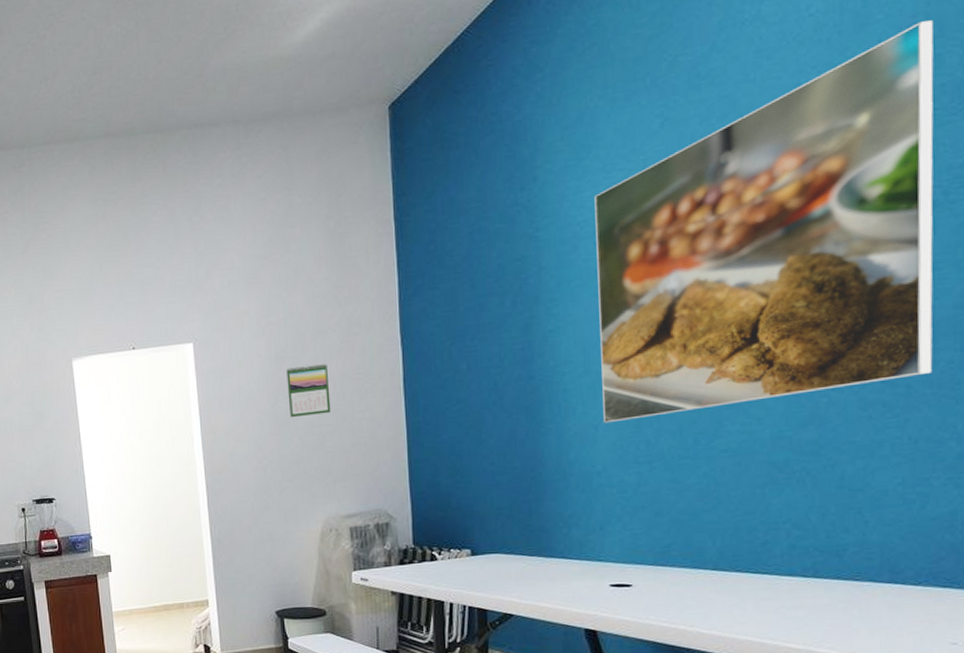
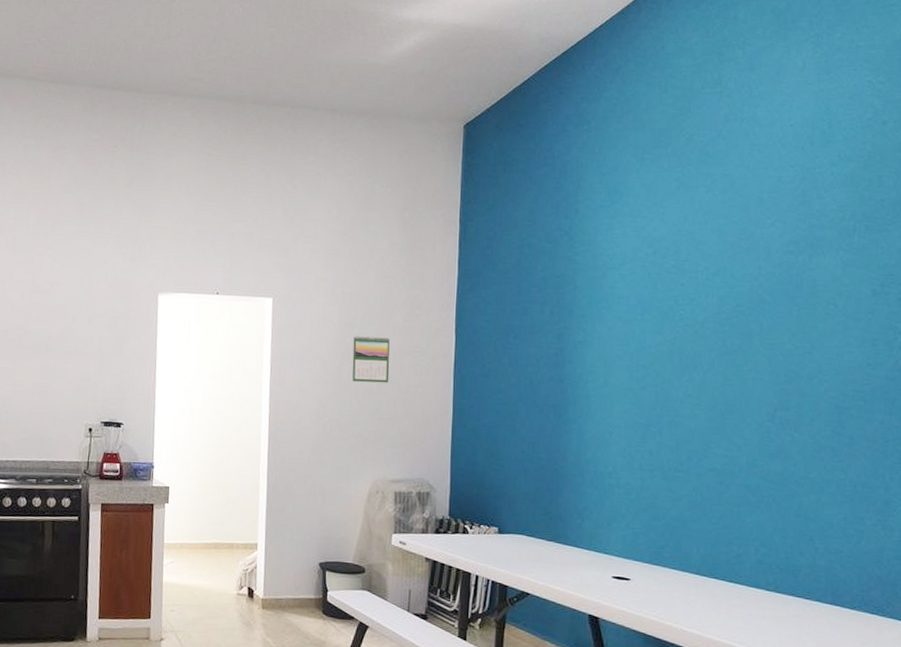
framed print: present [594,20,934,423] -> none [617,148,876,431]

